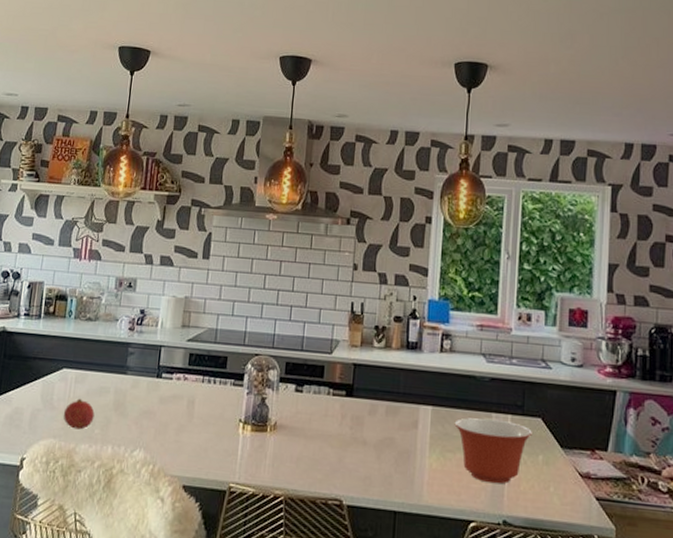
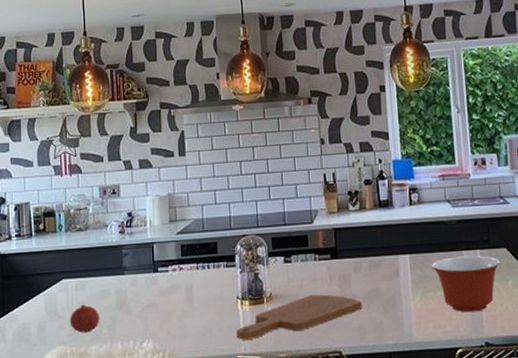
cutting board: none [232,431,373,469] -> present [236,294,363,341]

